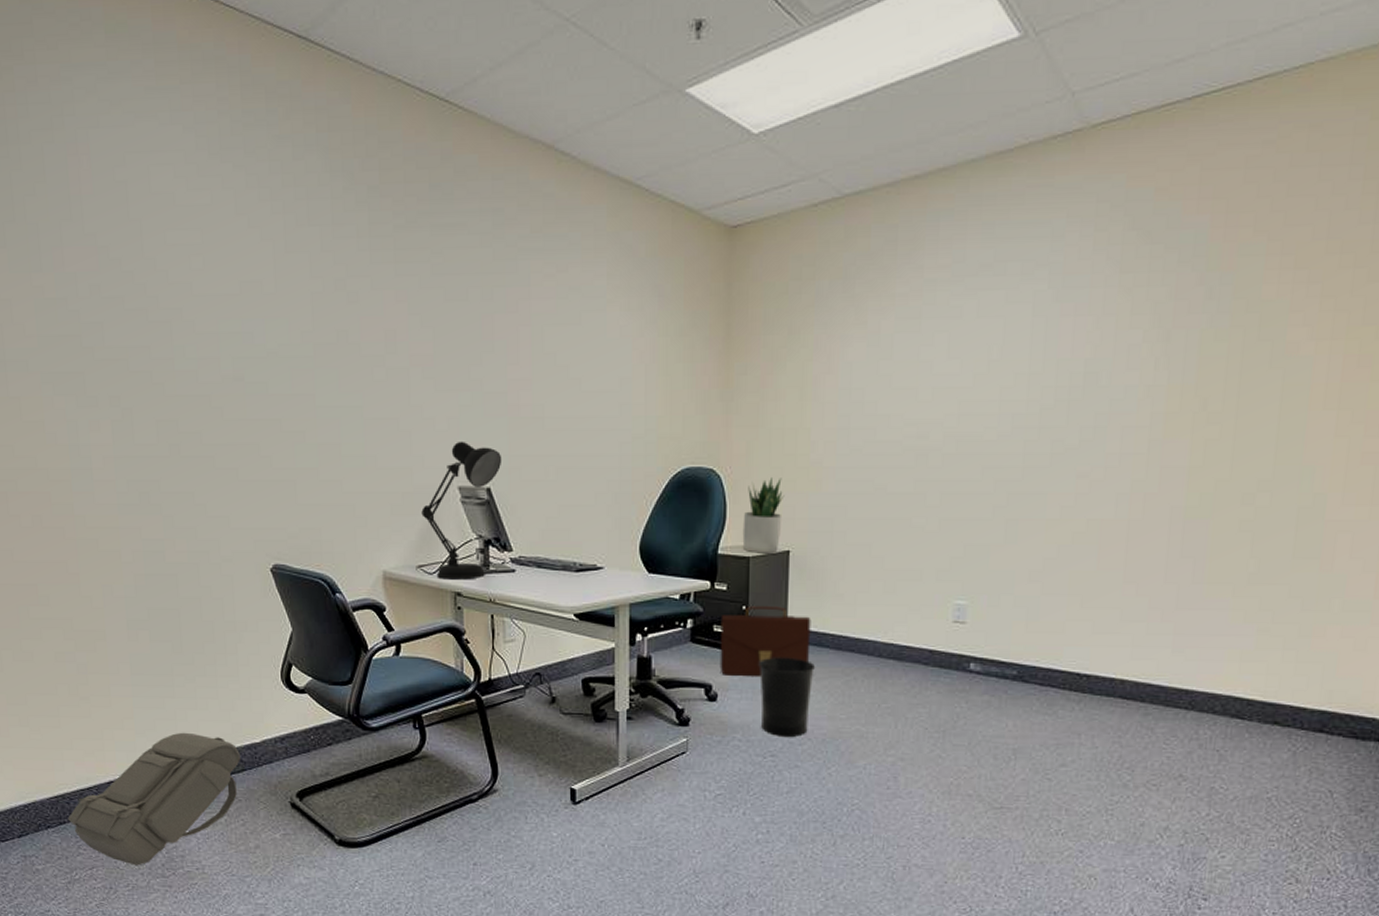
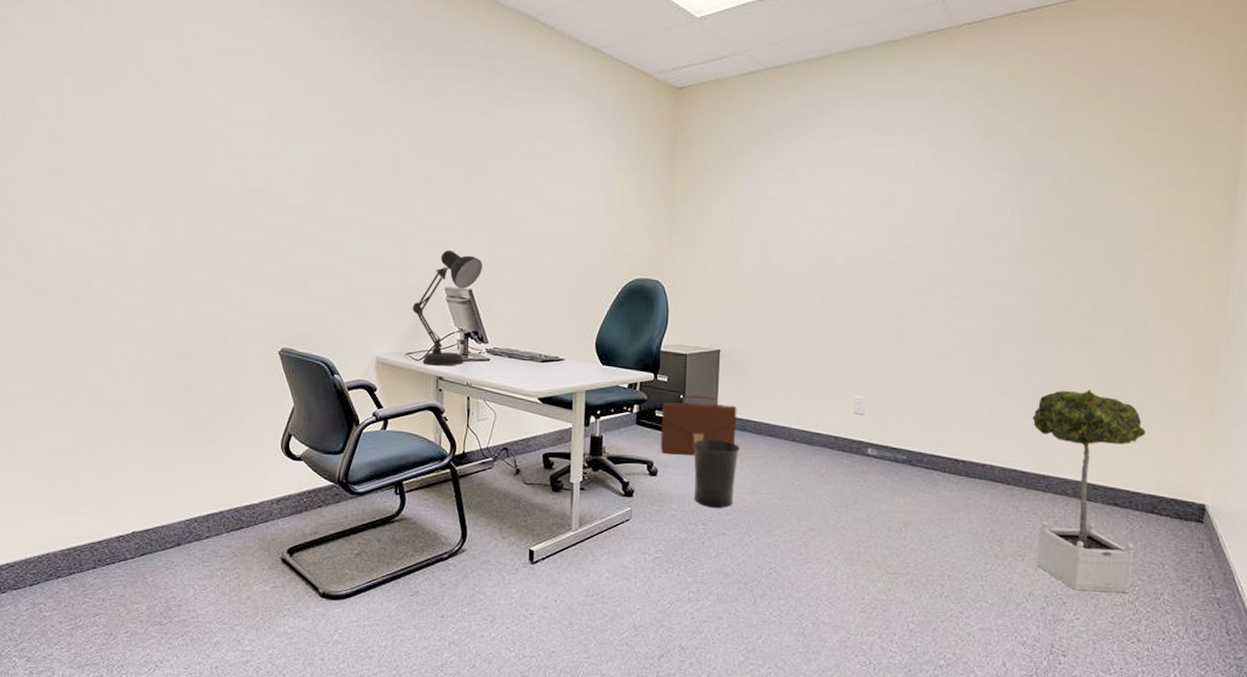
backpack: present [68,732,240,866] -> none [77,493,239,614]
planter: present [742,478,785,554] -> none [681,289,717,352]
potted tree: none [1174,585,1317,826] -> present [1032,389,1146,593]

